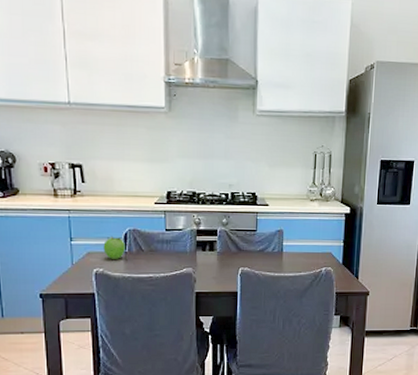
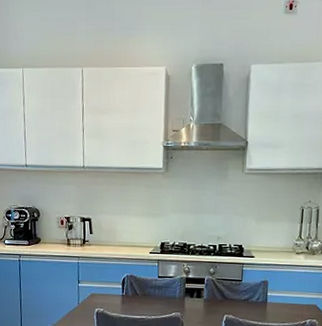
fruit: present [103,236,125,259] -> none [104,280,123,301]

